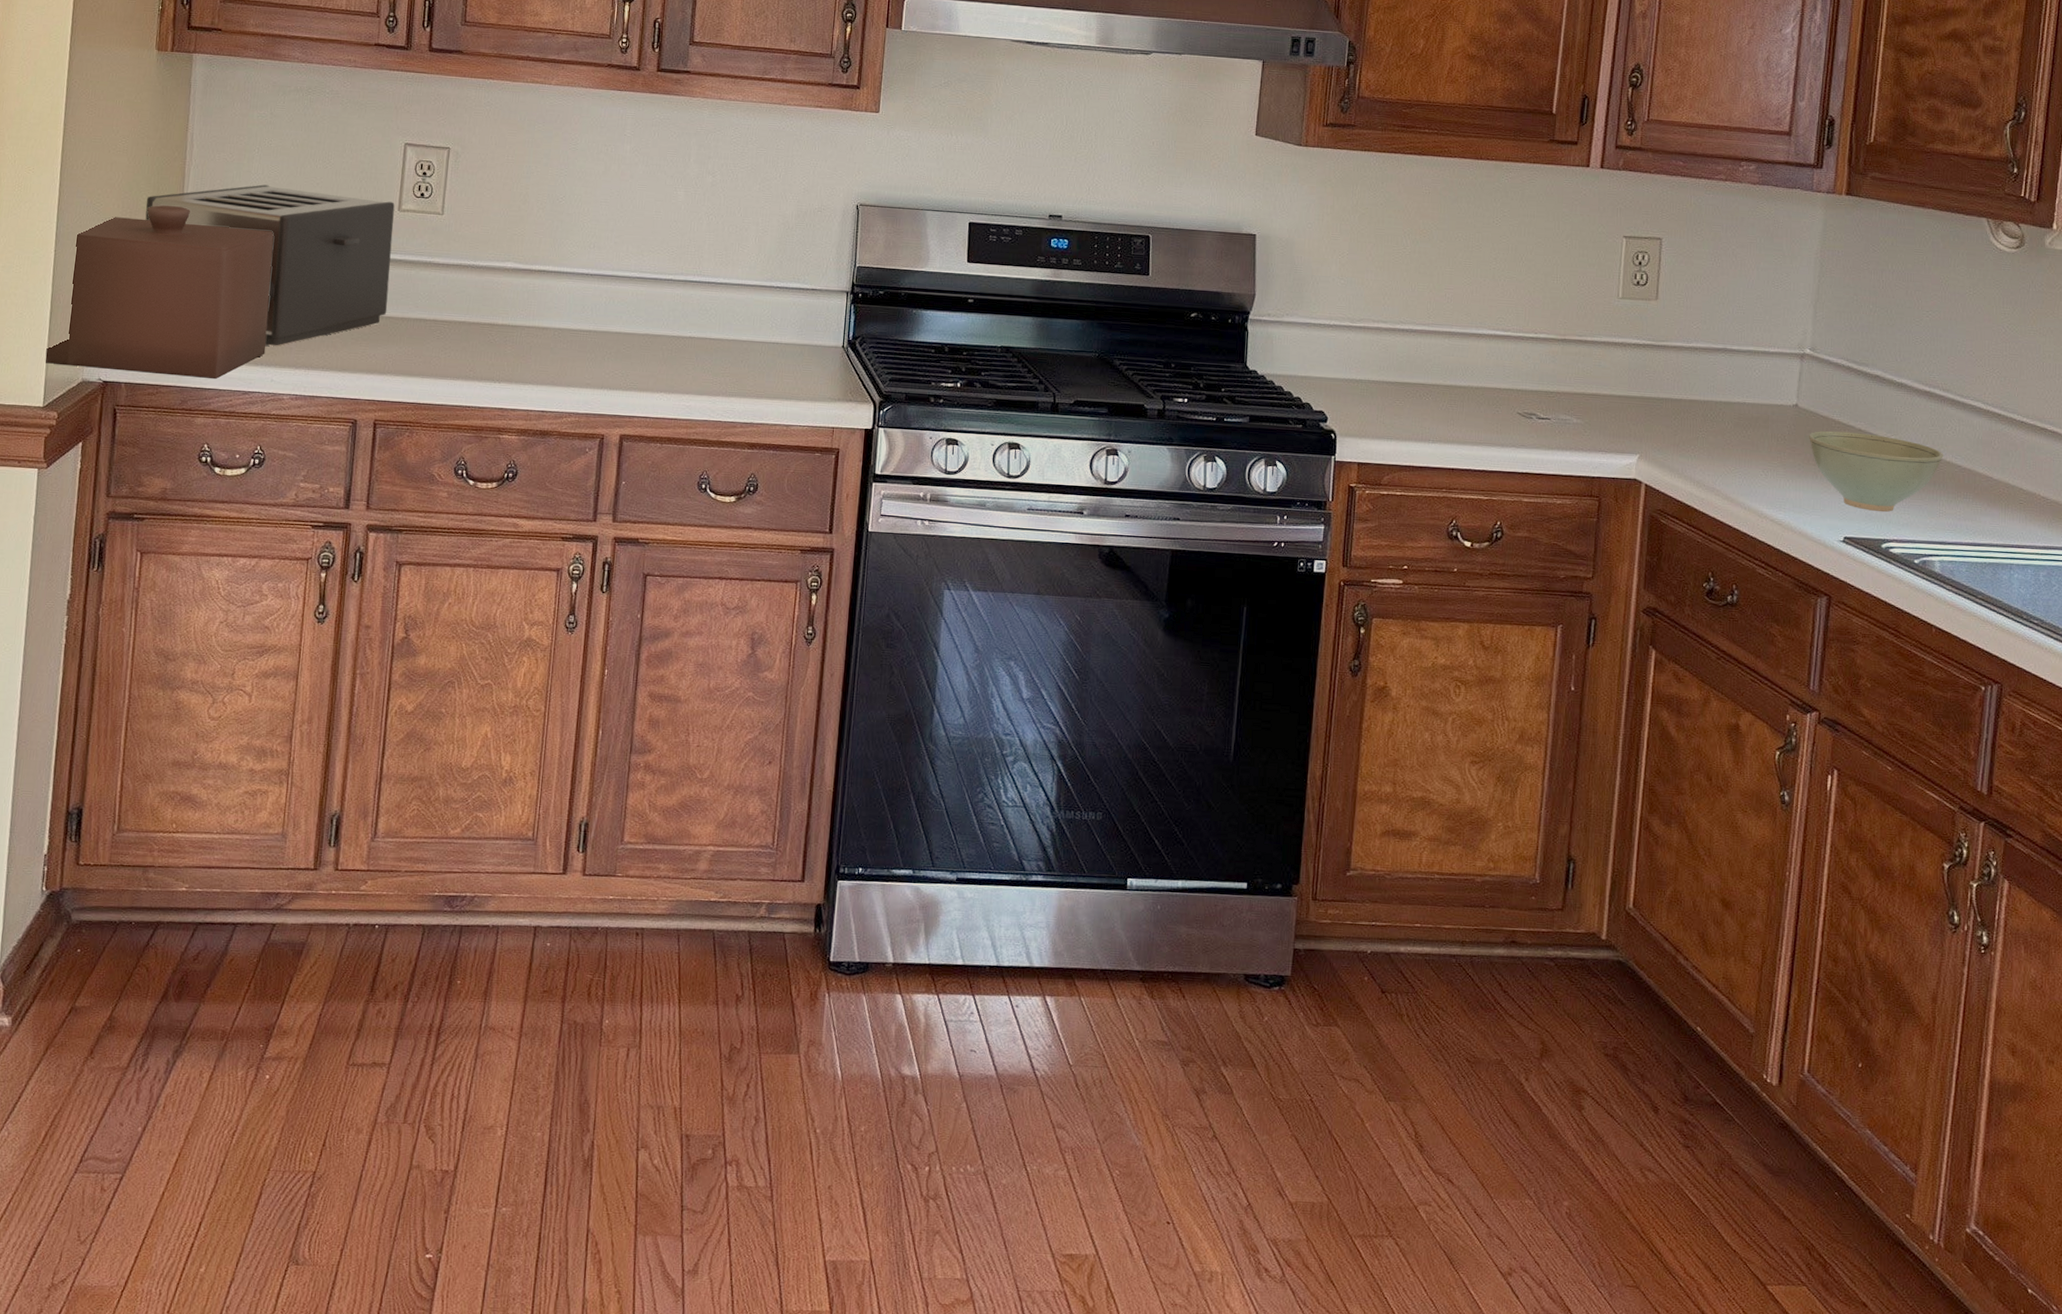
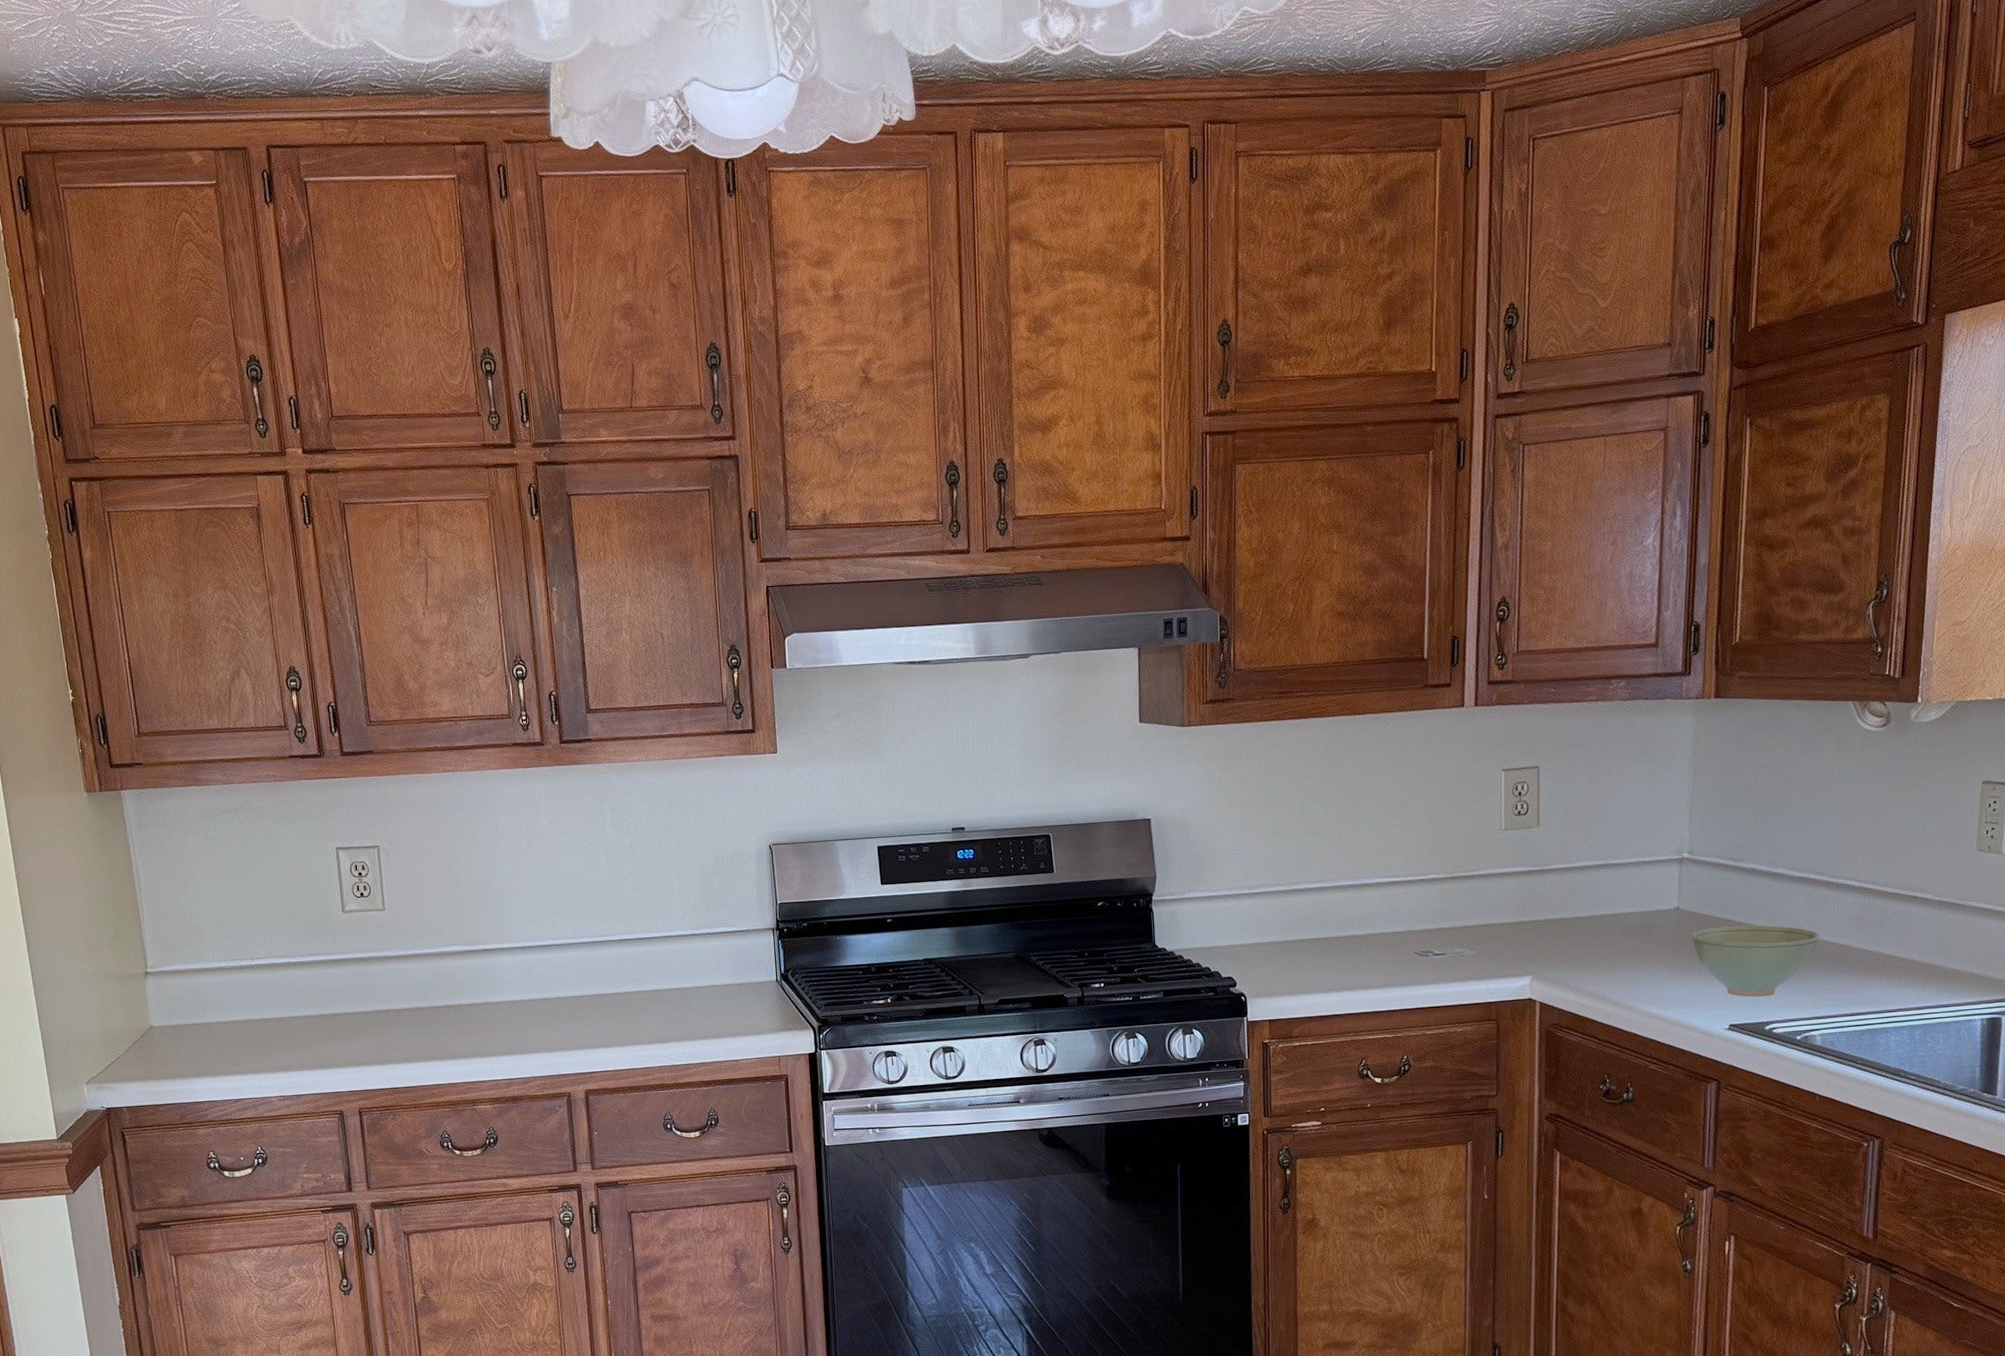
canister: present [45,205,274,380] -> none [48,937,248,1100]
toaster: present [145,184,395,346] -> none [108,905,351,1055]

